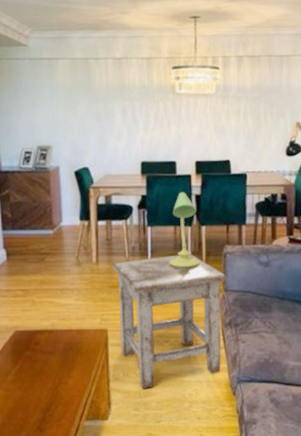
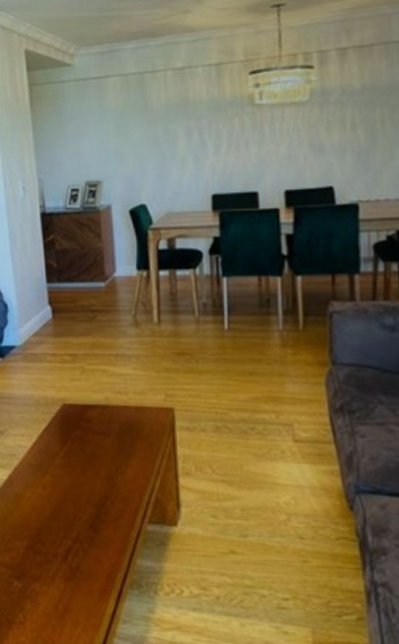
stool: present [112,254,226,389] -> none [178,313,334,490]
table lamp: present [169,192,200,268] -> none [252,231,296,332]

